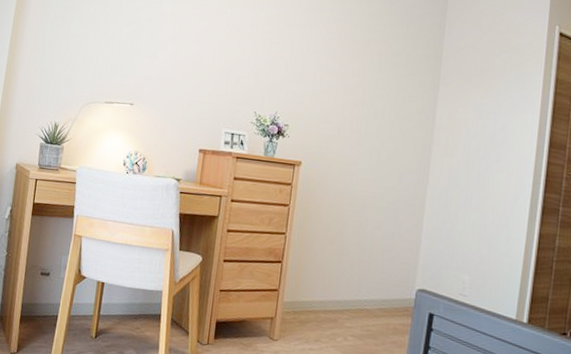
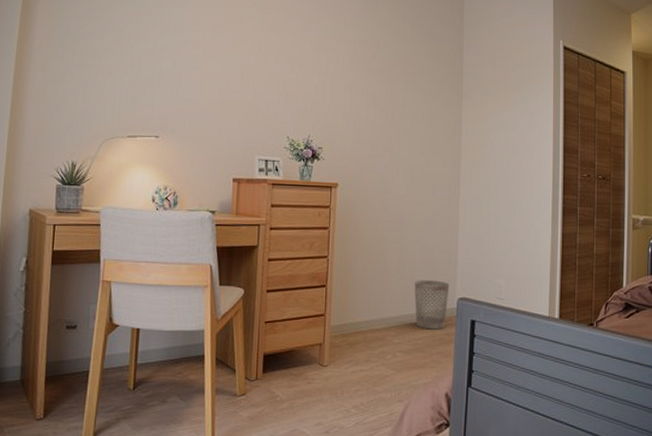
wastebasket: none [370,266,410,319] -> present [414,280,450,330]

